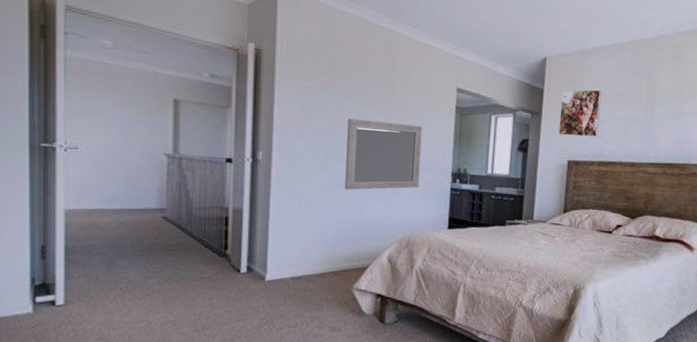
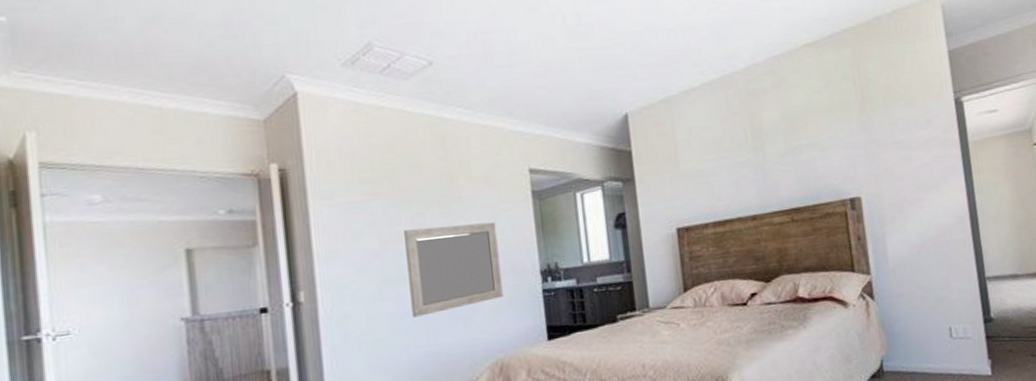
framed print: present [558,89,602,137] -> none [653,138,706,200]

